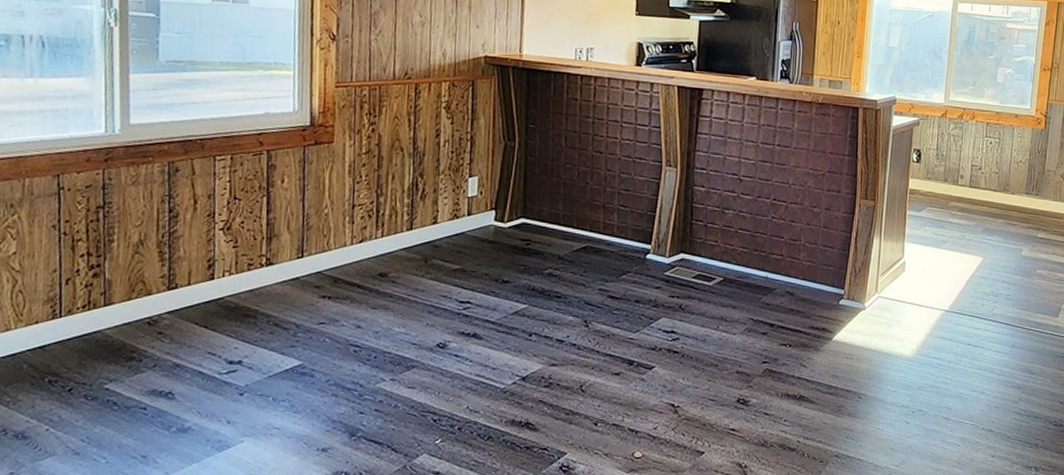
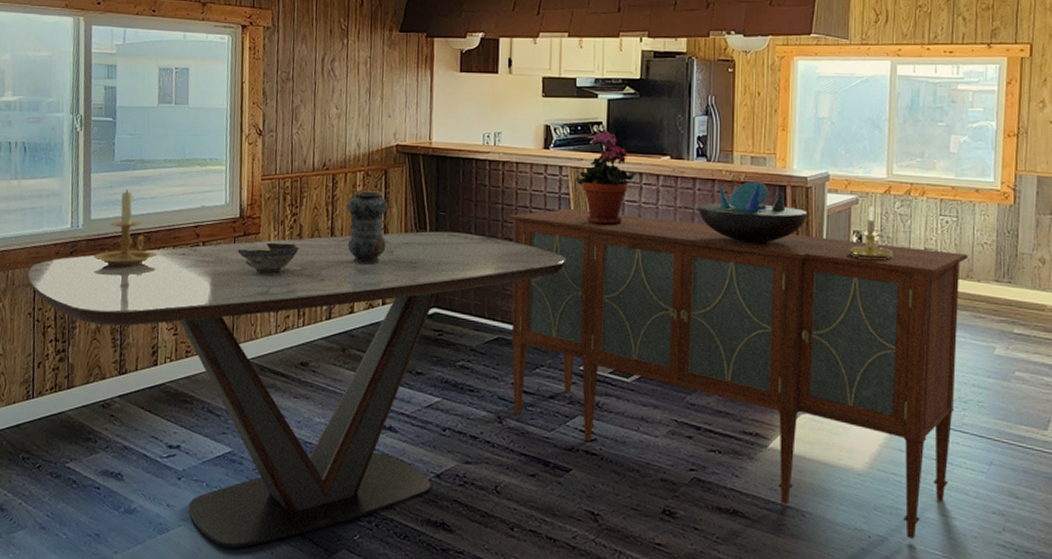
dining table: none [50,143,655,460] -> present [28,231,567,548]
candle holder: none [133,93,213,175] -> present [92,190,157,266]
decorative bowl: none [307,152,378,184] -> present [237,242,299,274]
vase: none [430,101,475,175] -> present [347,190,388,265]
sideboard: none [598,123,1006,411] -> present [509,208,968,539]
potted plant: none [666,50,723,141] -> present [576,130,635,226]
decorative bowl: none [780,103,876,159] -> present [698,181,807,243]
candle holder: none [908,128,946,176] -> present [847,207,893,261]

